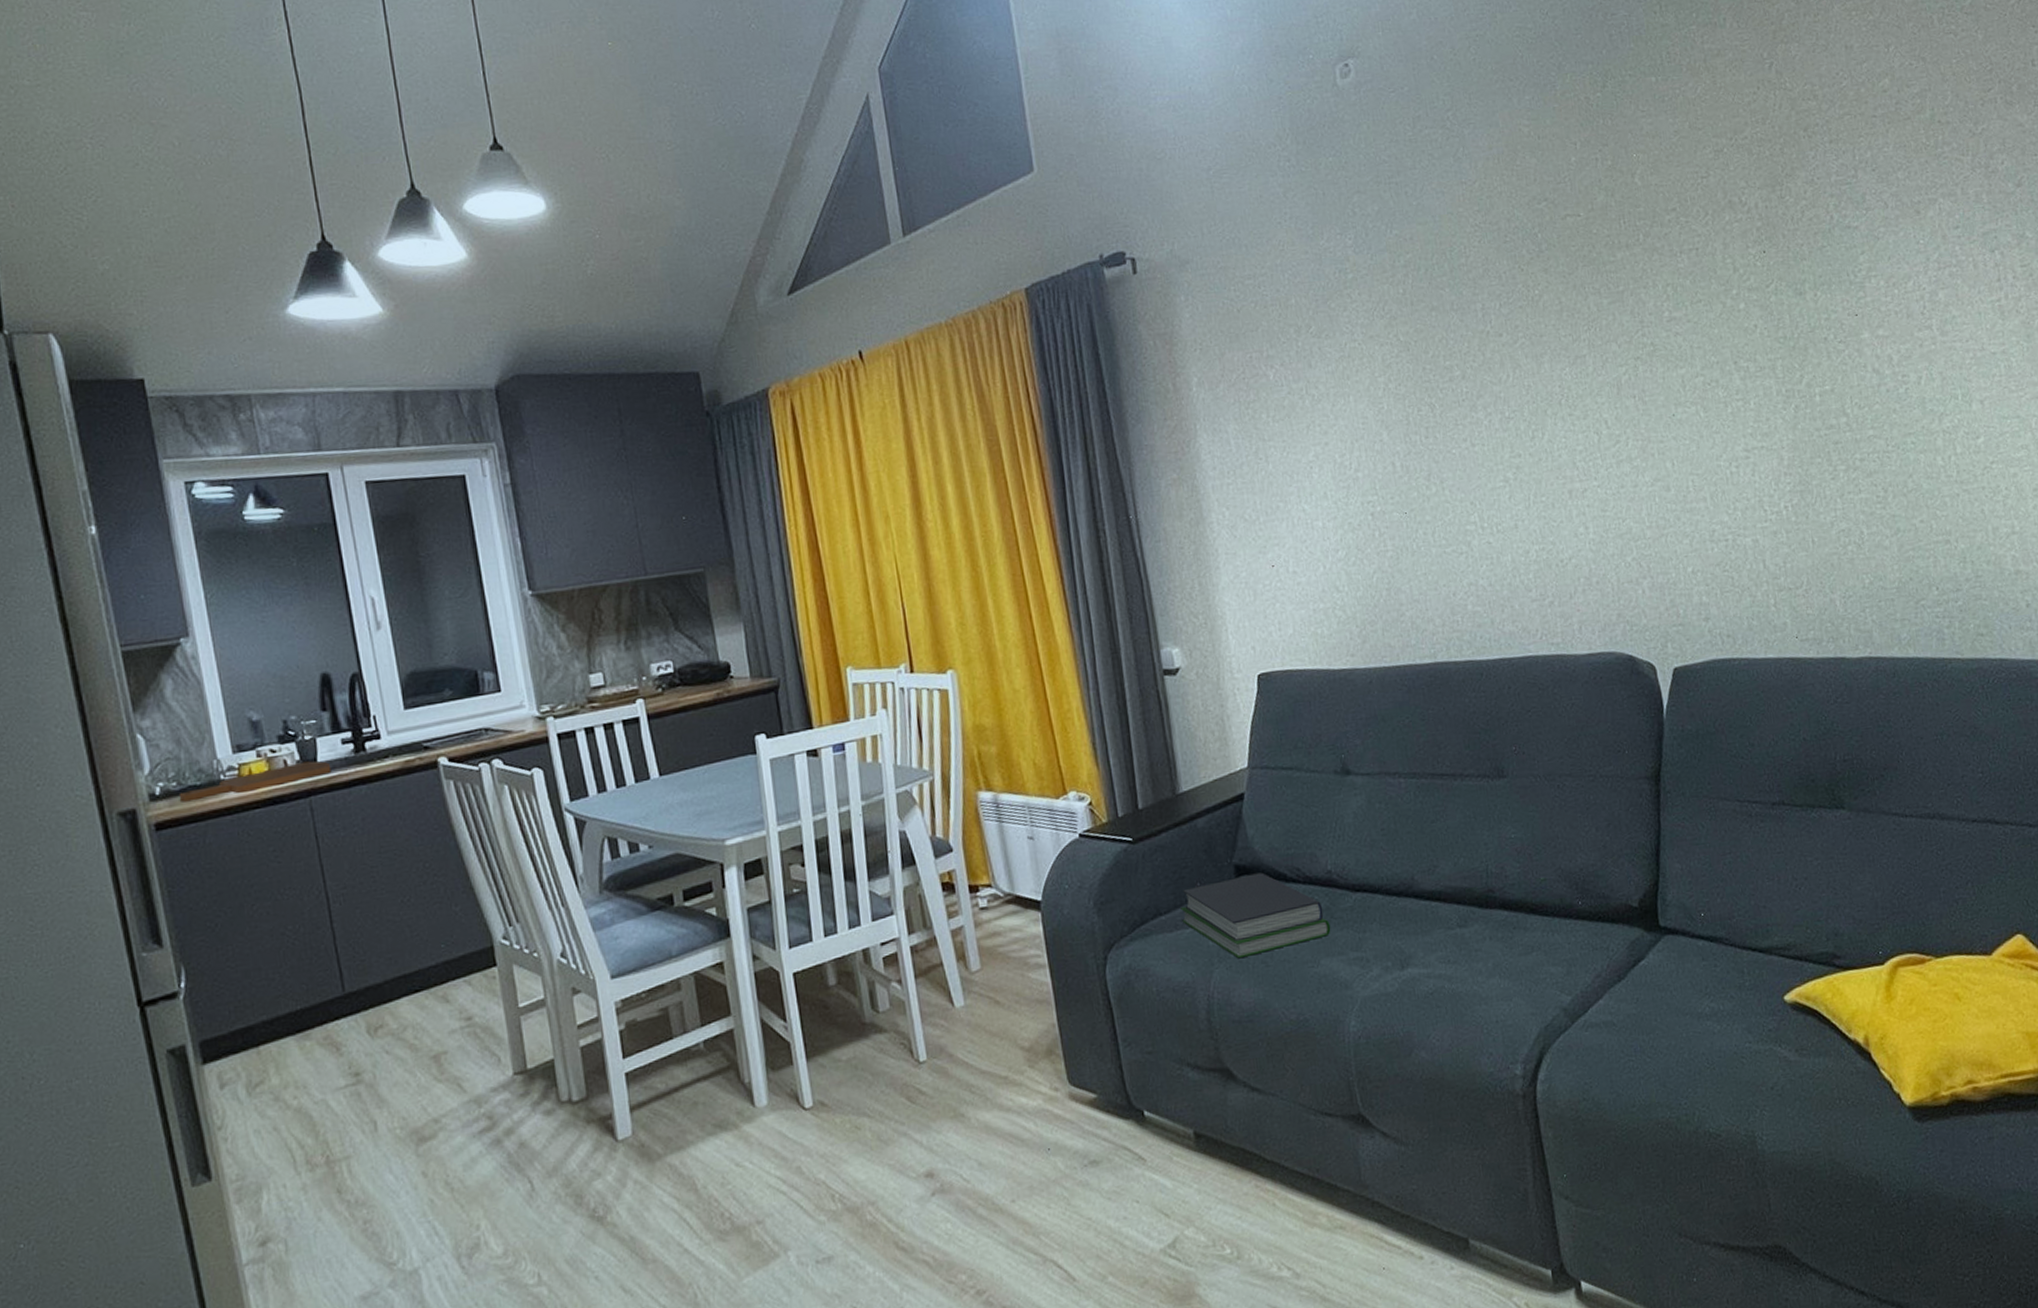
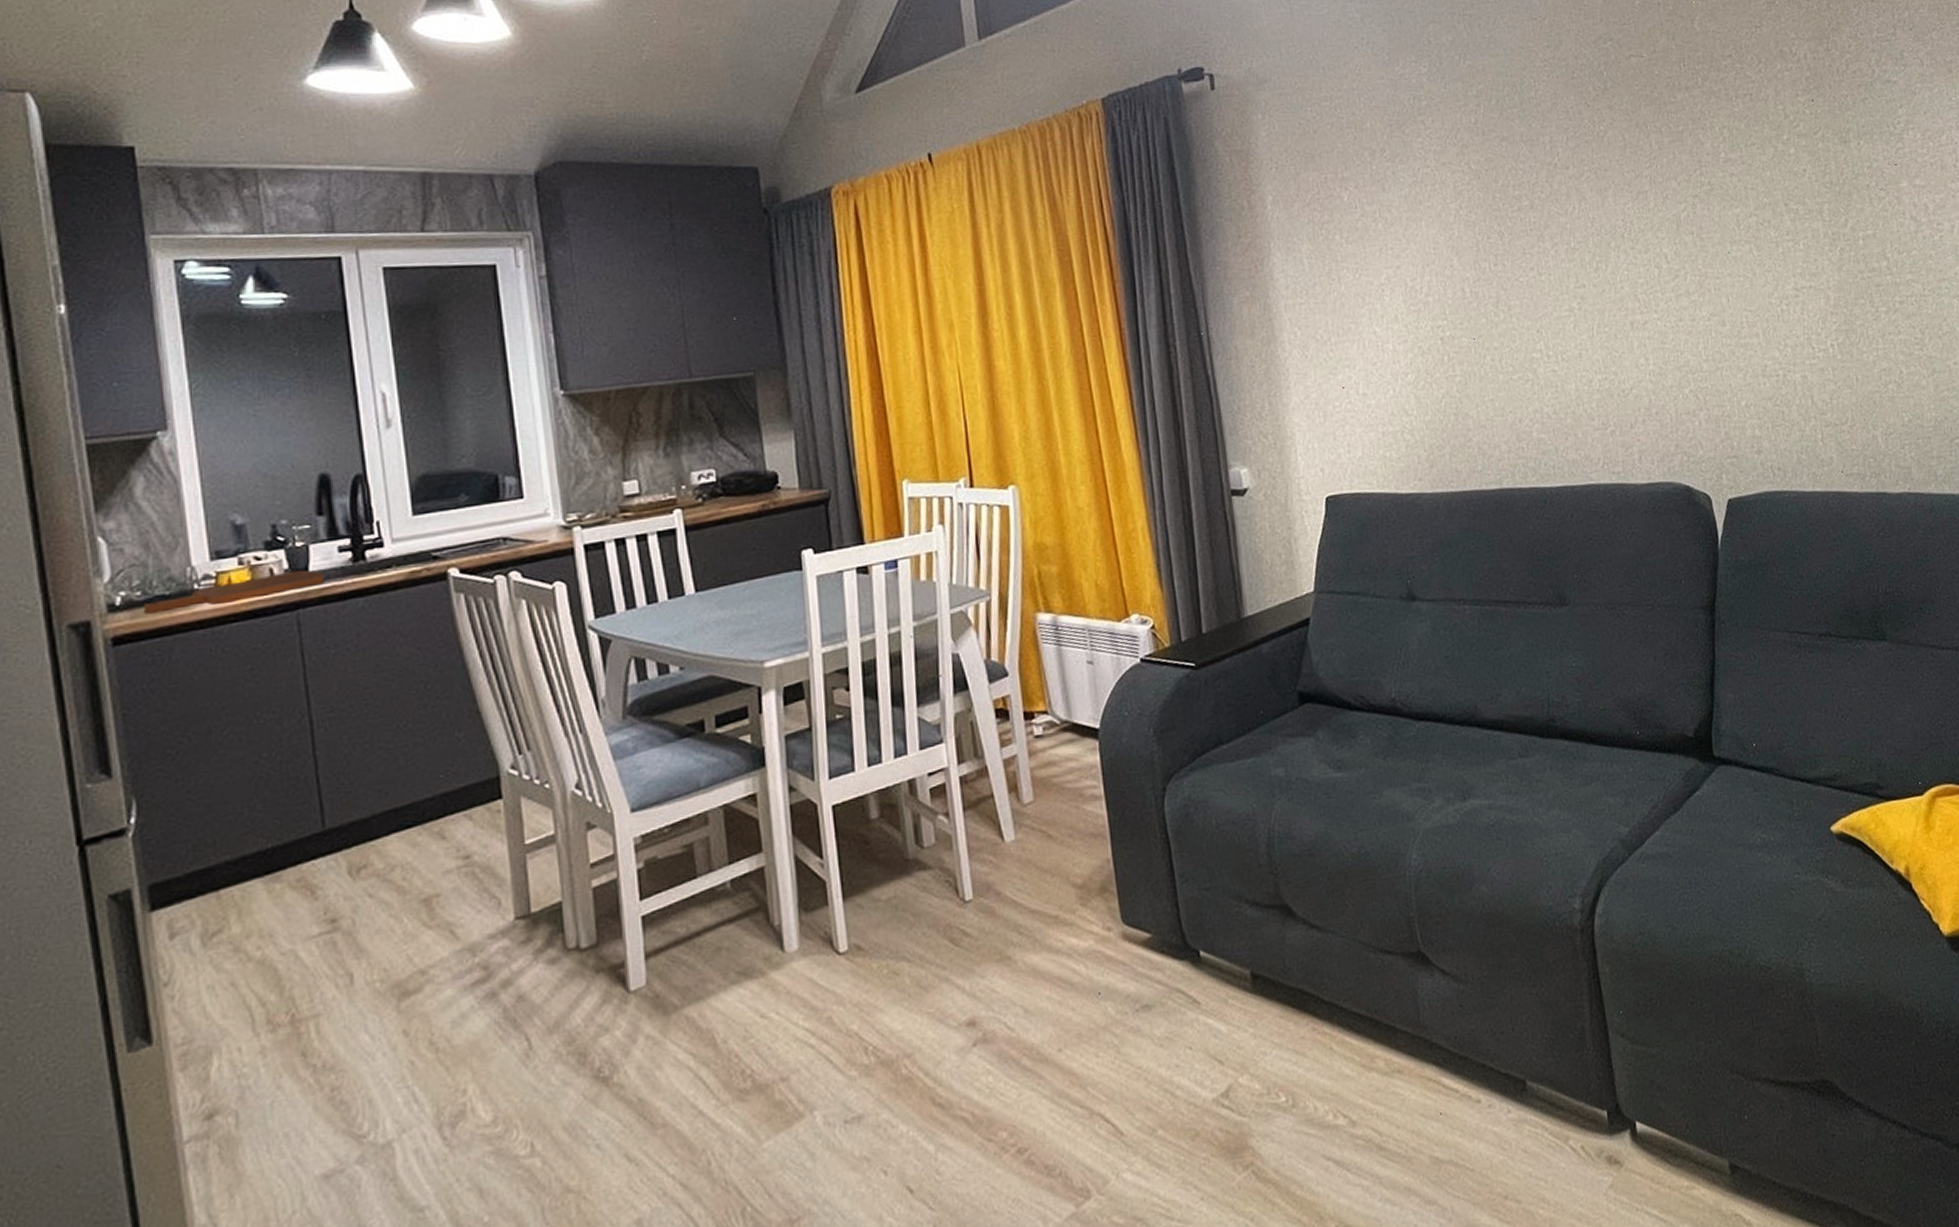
book: present [1180,872,1331,959] -> none [1243,700,1394,790]

